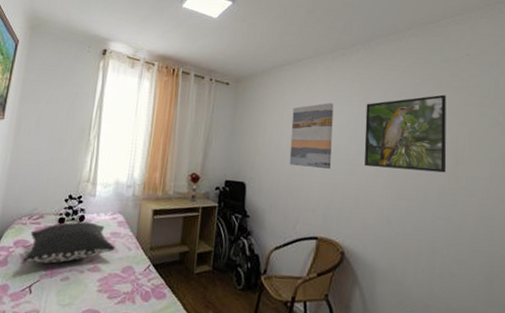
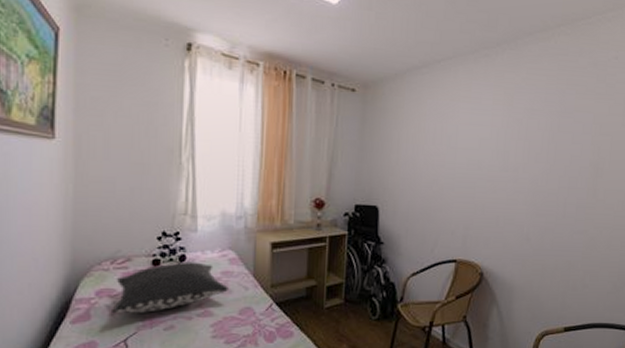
wall art: present [289,103,334,170] -> none [426,113,476,188]
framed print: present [364,94,447,173] -> none [506,102,592,186]

